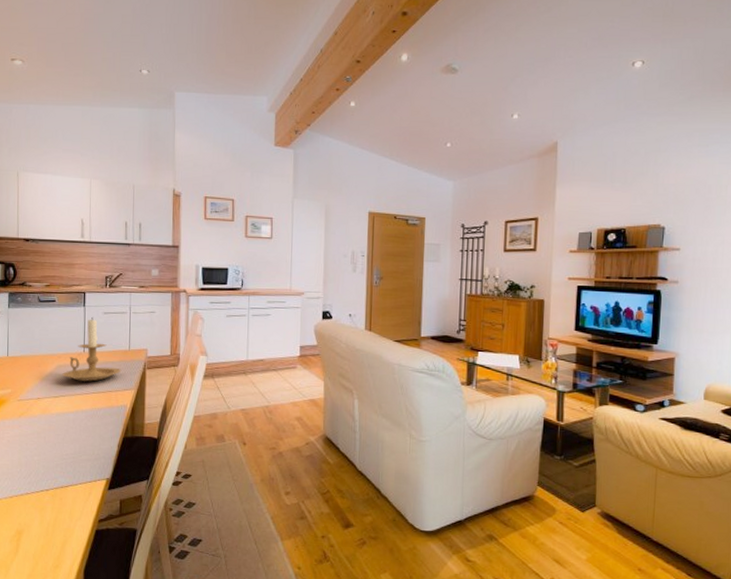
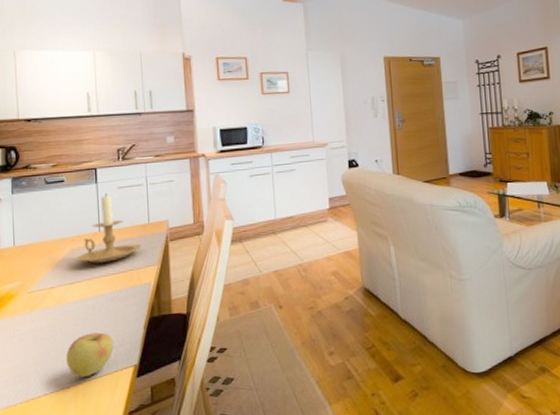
apple: none [47,444,90,484] -> present [66,332,114,378]

